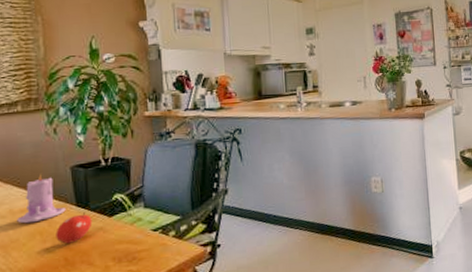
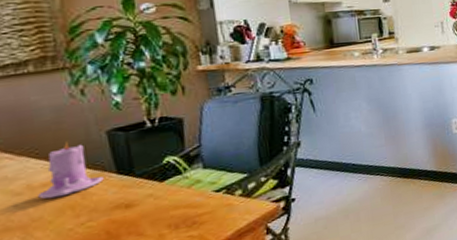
fruit: present [56,212,93,244] -> none [92,179,140,217]

